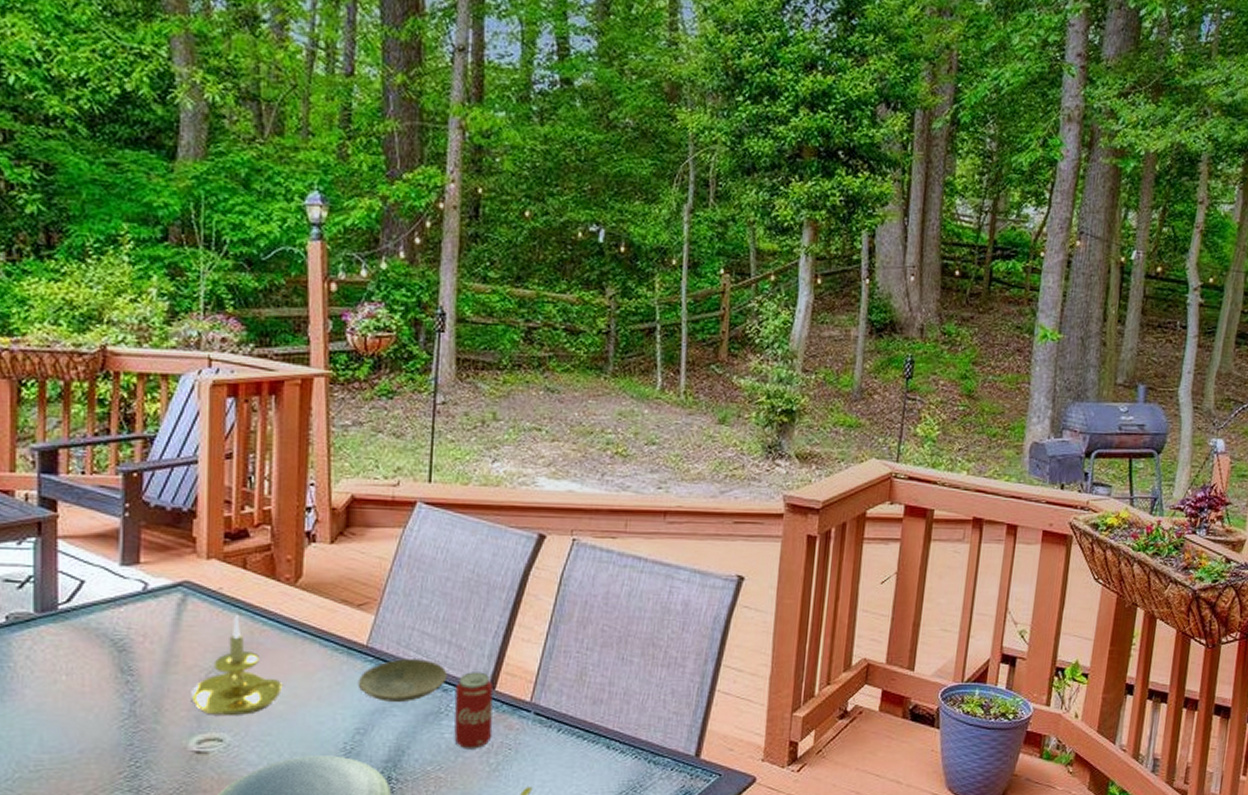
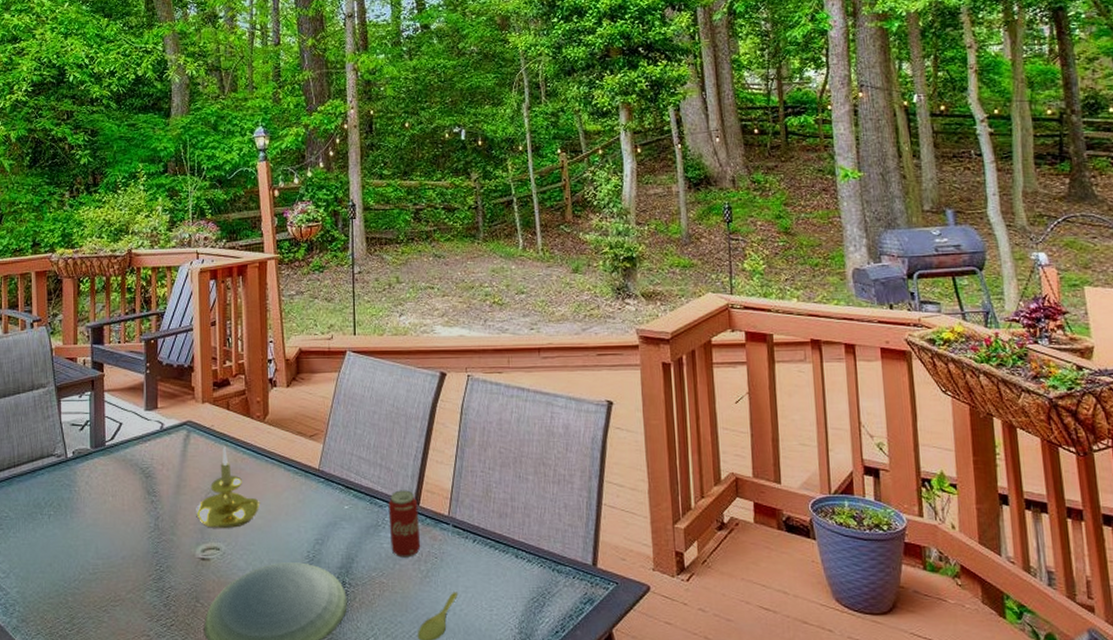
plate: present [357,659,447,702] -> none [314,480,381,516]

